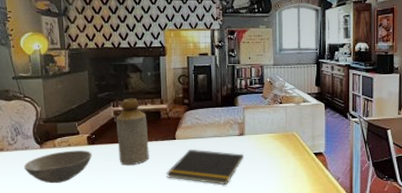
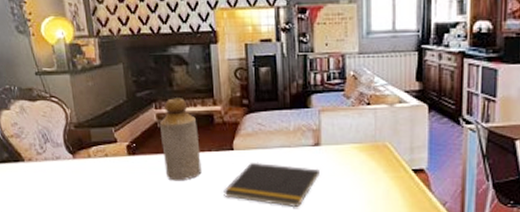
soup bowl: present [24,150,92,184] -> none [56,161,133,201]

